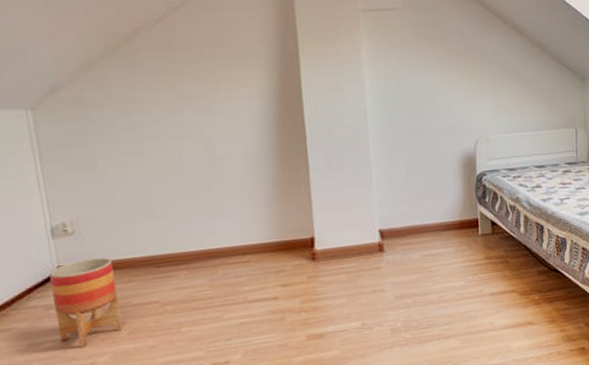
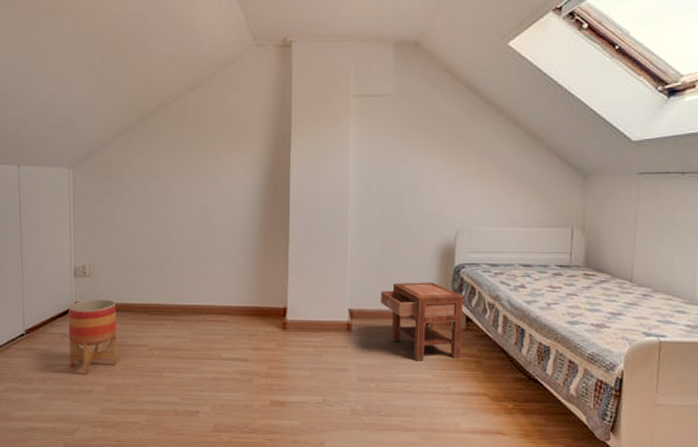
nightstand: none [409,192,490,271] -> present [381,282,463,361]

